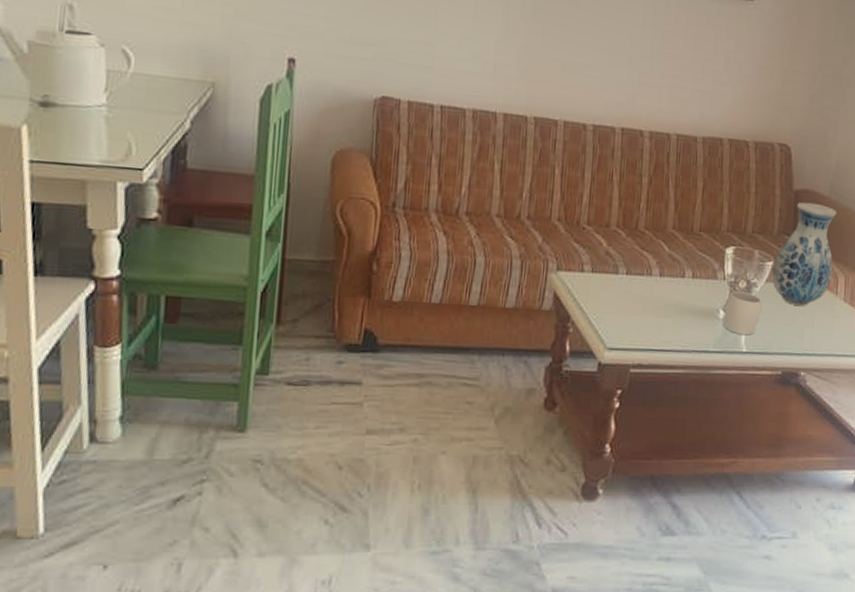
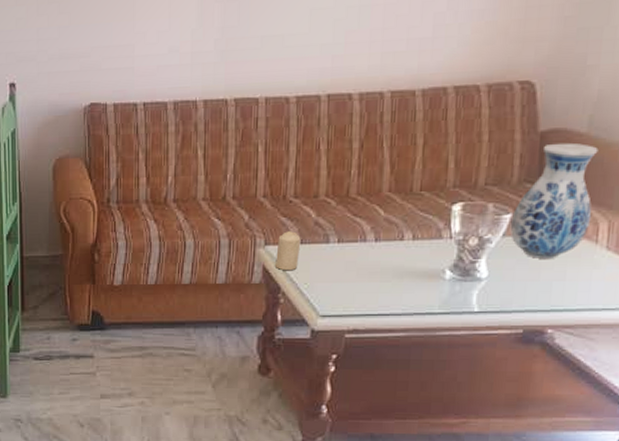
candle: none [566,258,592,300] -> present [275,231,301,271]
mug: present [723,291,762,336] -> none [450,249,498,295]

